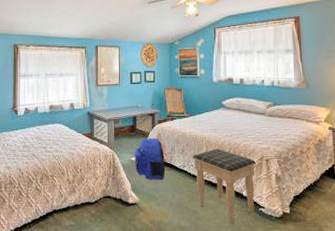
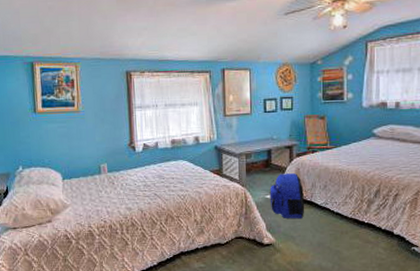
footstool: present [193,149,256,224] -> none [337,183,410,264]

